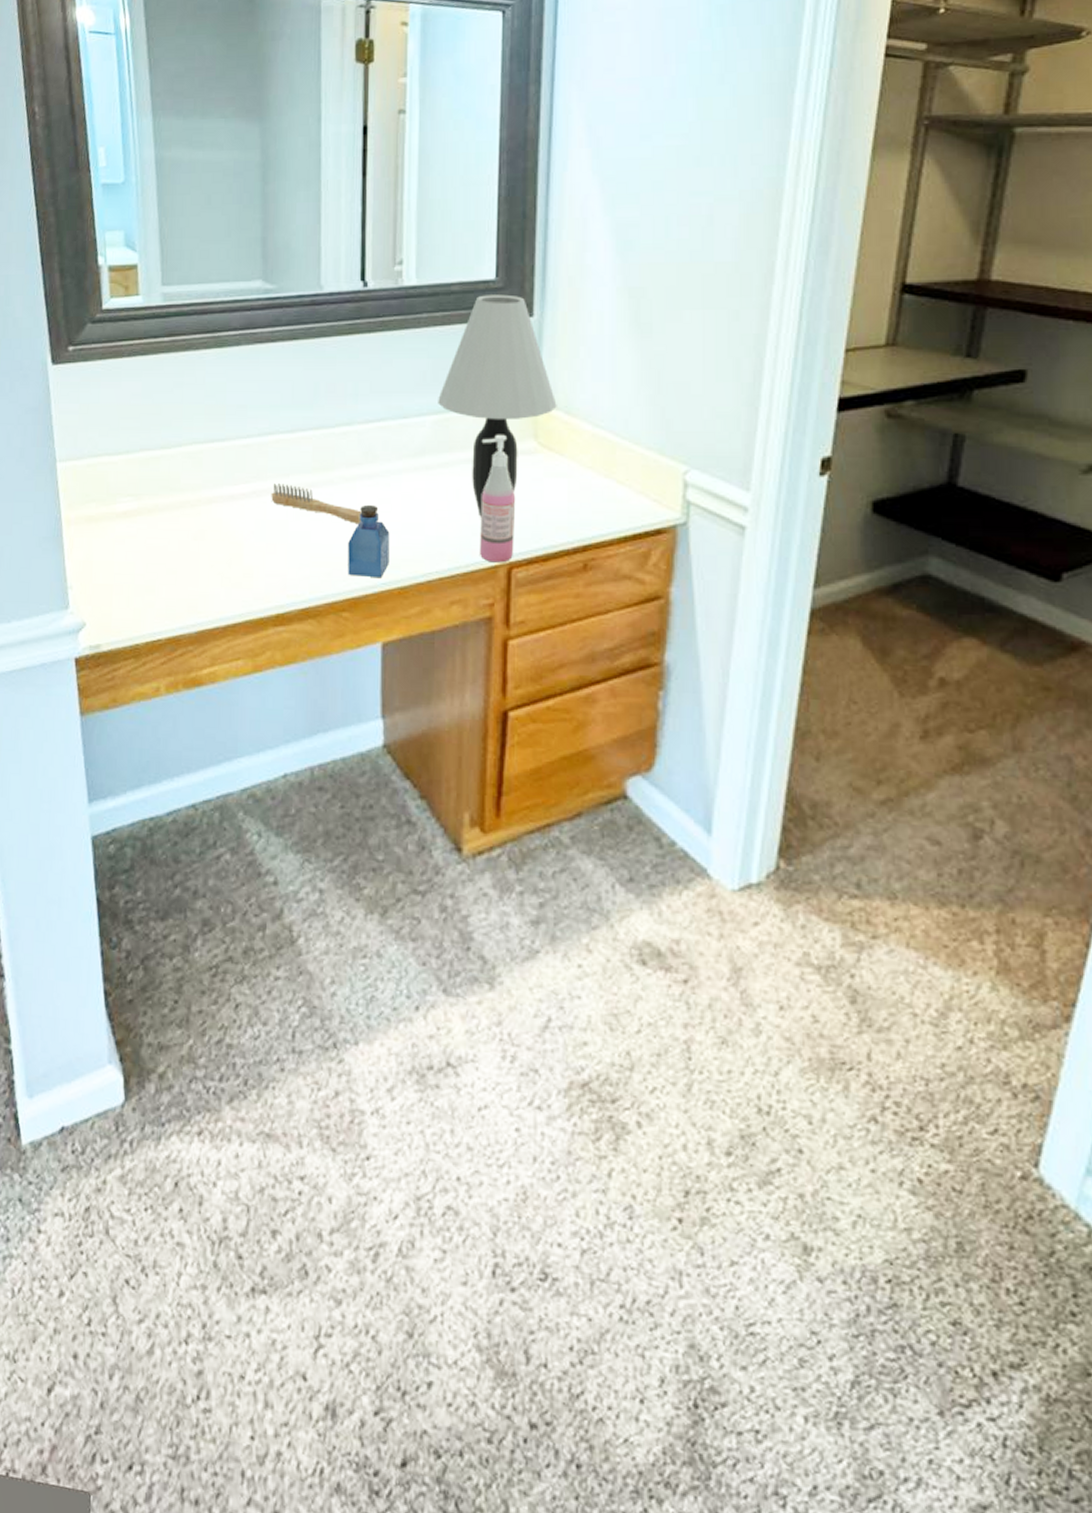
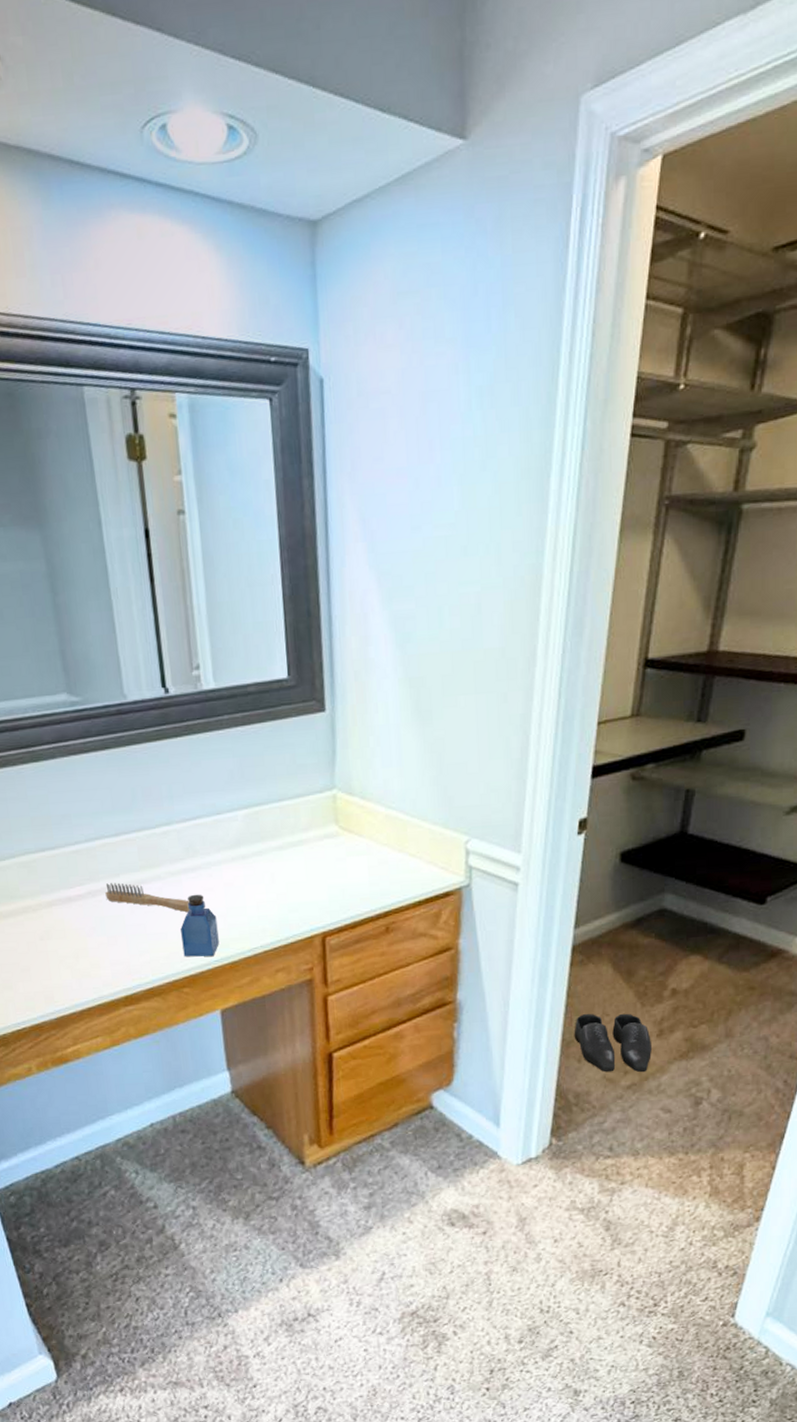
table lamp: present [438,294,557,517] -> none [246,692,353,896]
soap dispenser: present [480,434,516,563] -> none [290,821,326,934]
shoe: none [811,698,913,785] -> present [574,1013,652,1073]

